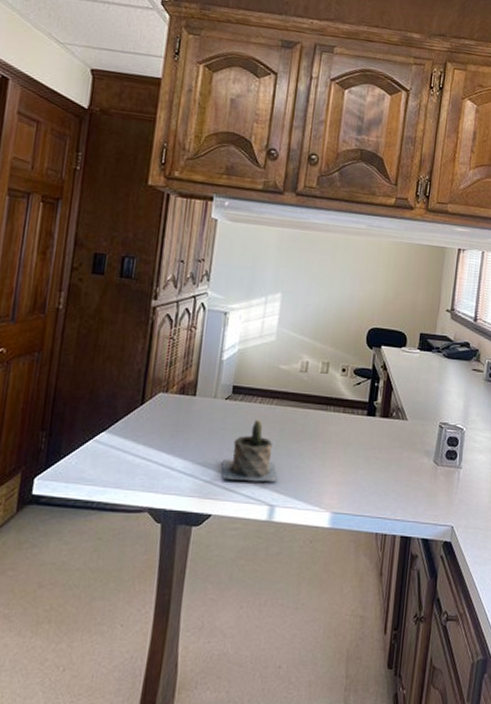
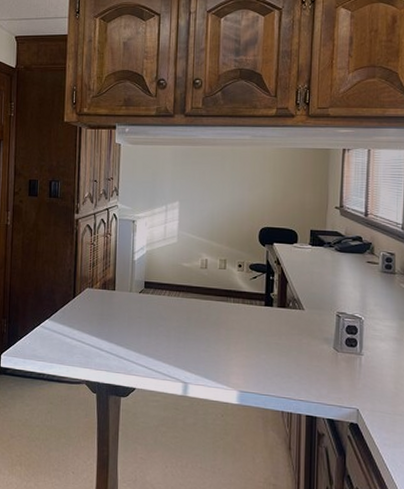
potted cactus: present [221,419,278,482] -> none [141,309,189,363]

